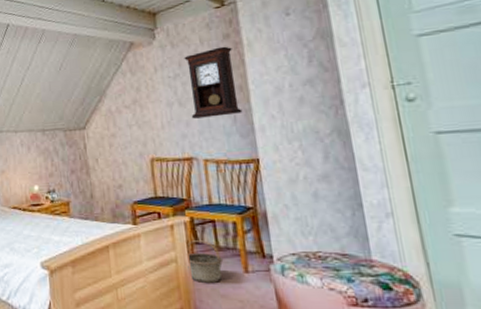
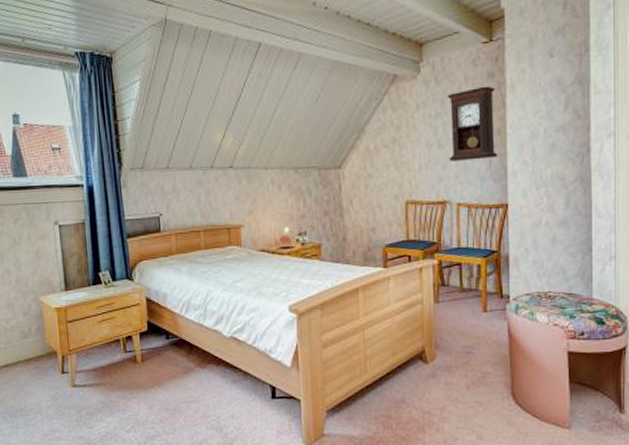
basket: present [185,240,224,283] -> none [432,282,466,322]

